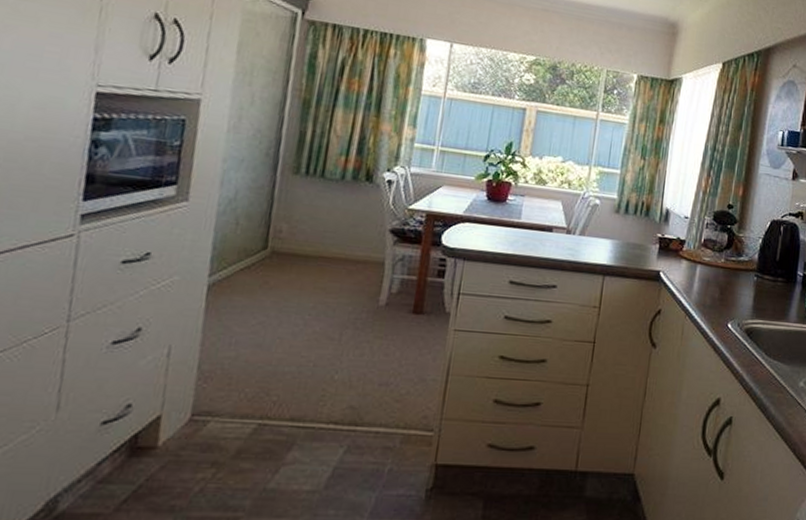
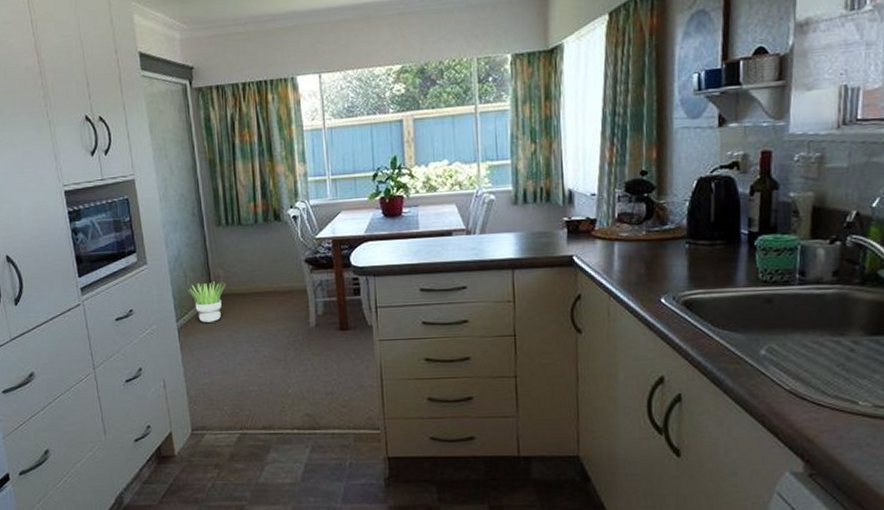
potted plant: none [236,234,286,284] -> present [189,281,225,323]

